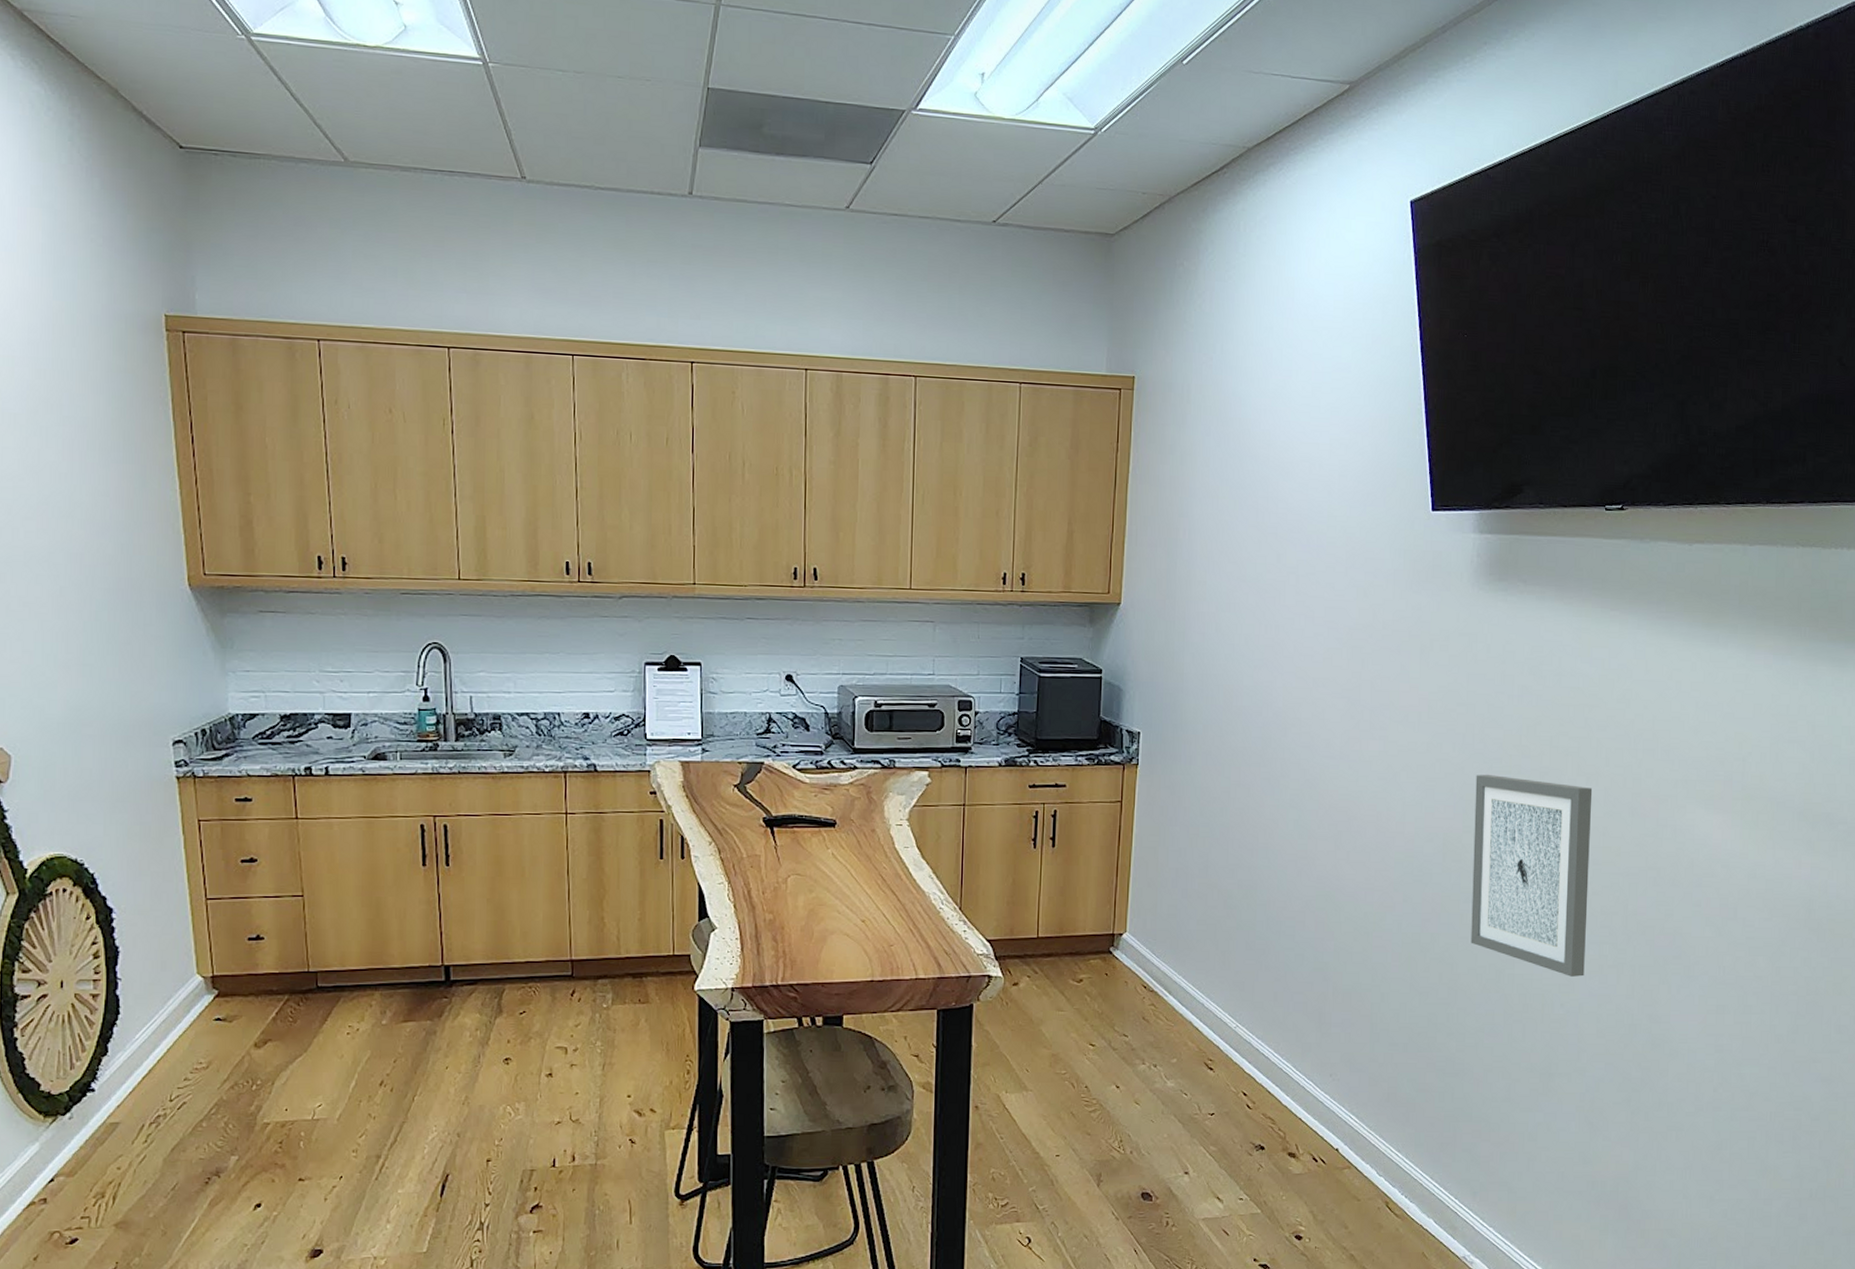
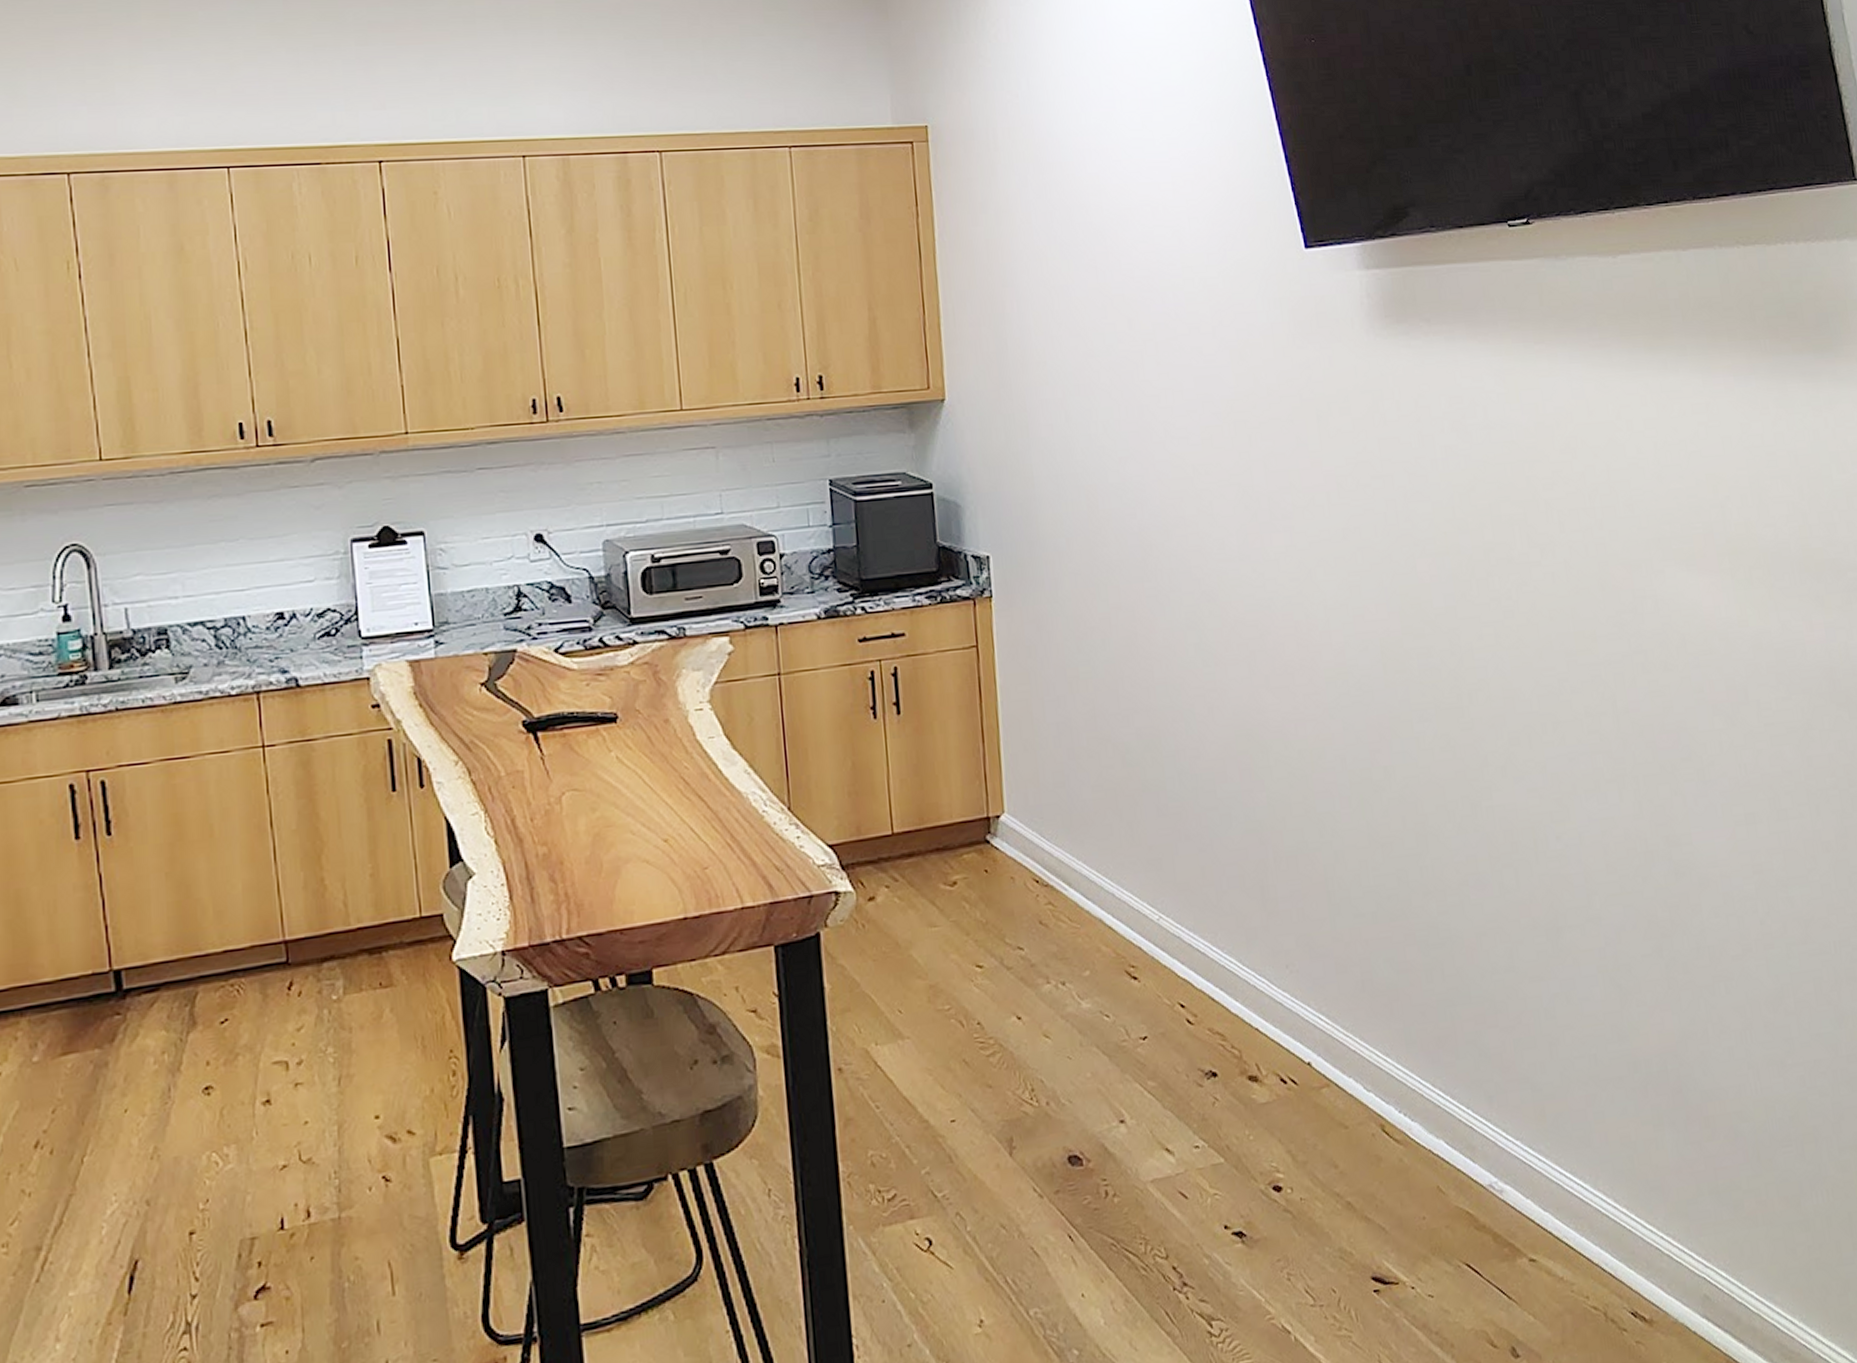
wall art: present [1471,774,1593,977] -> none [1407,558,1579,800]

